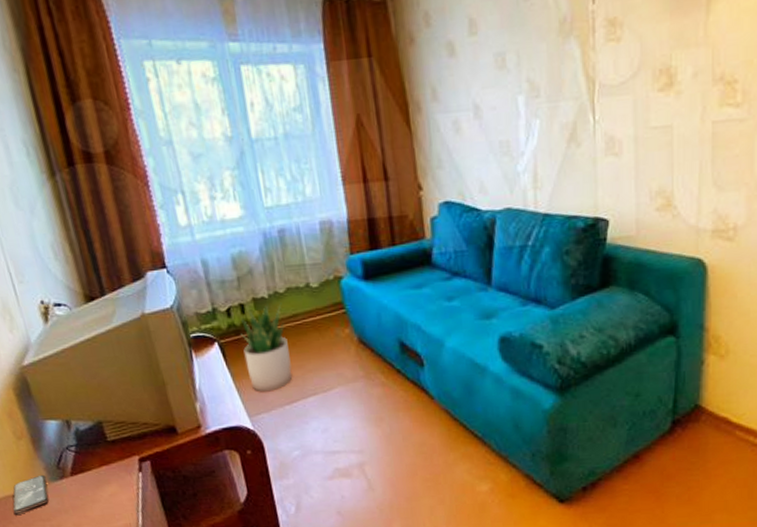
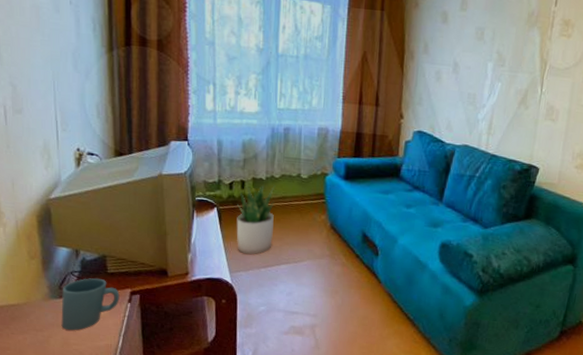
mobile phone: present [12,474,49,516] -> none [12,291,48,323]
mug: none [60,449,129,515] -> present [61,278,120,331]

